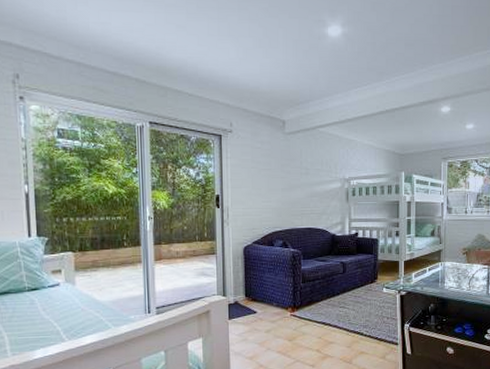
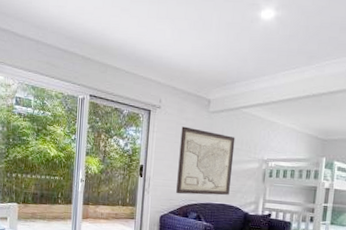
wall art: none [257,150,315,222] -> present [176,126,236,196]

